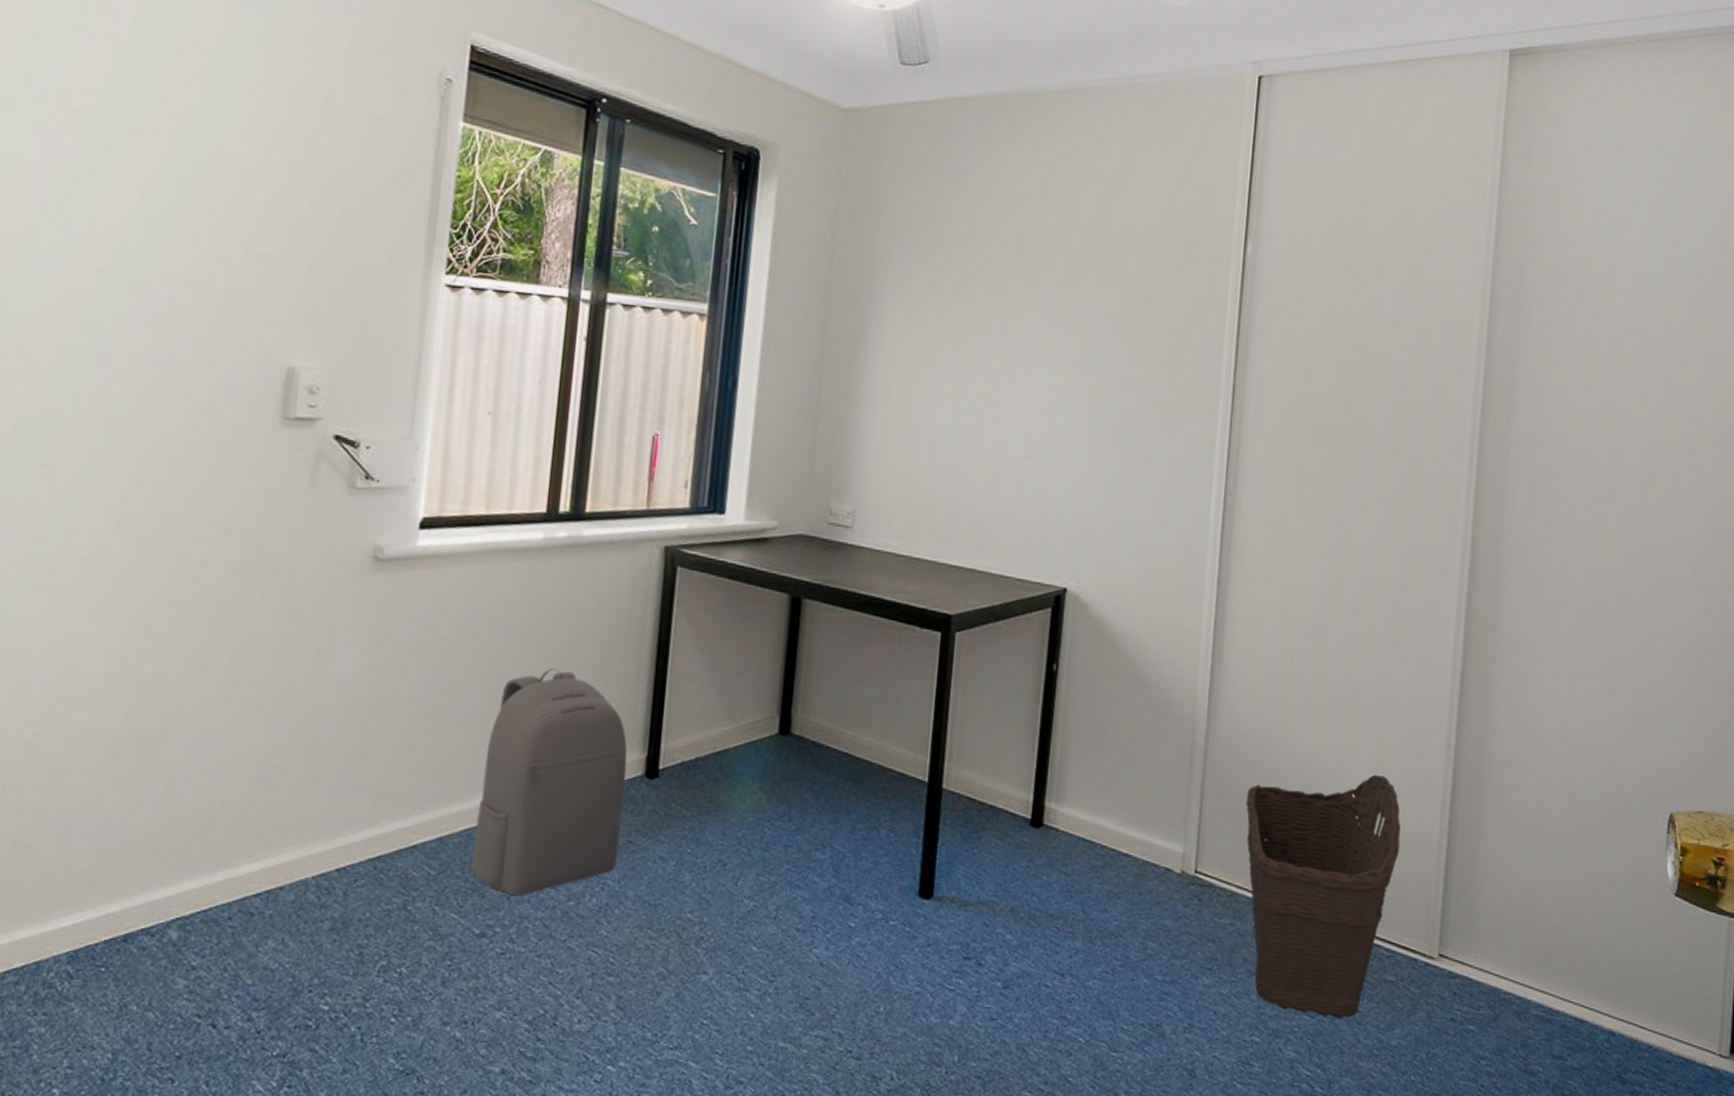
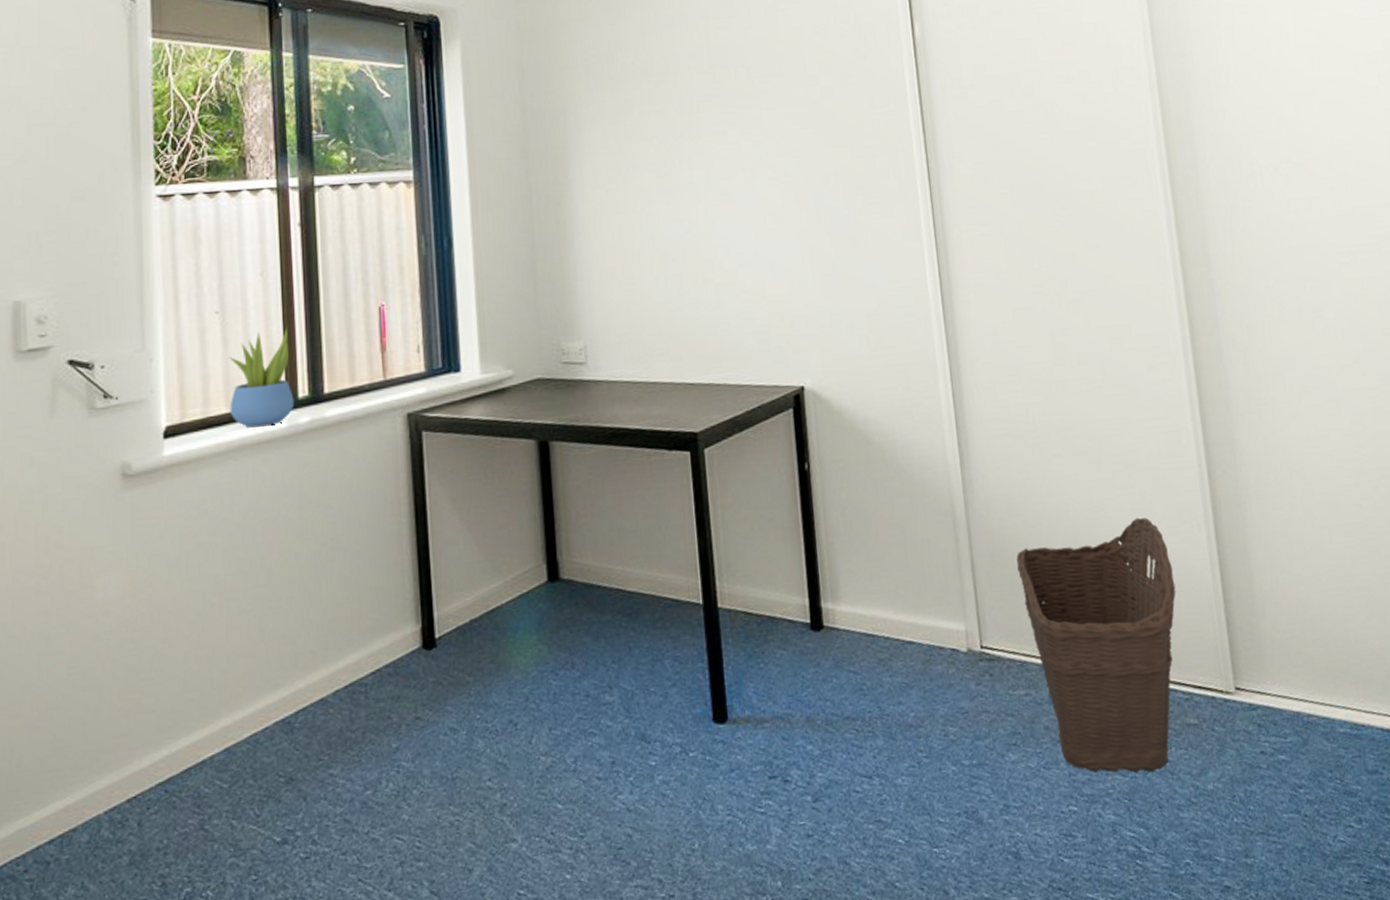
backpack: present [471,668,628,896] -> none [261,554,408,795]
succulent plant: none [488,440,558,535] -> present [229,328,295,428]

